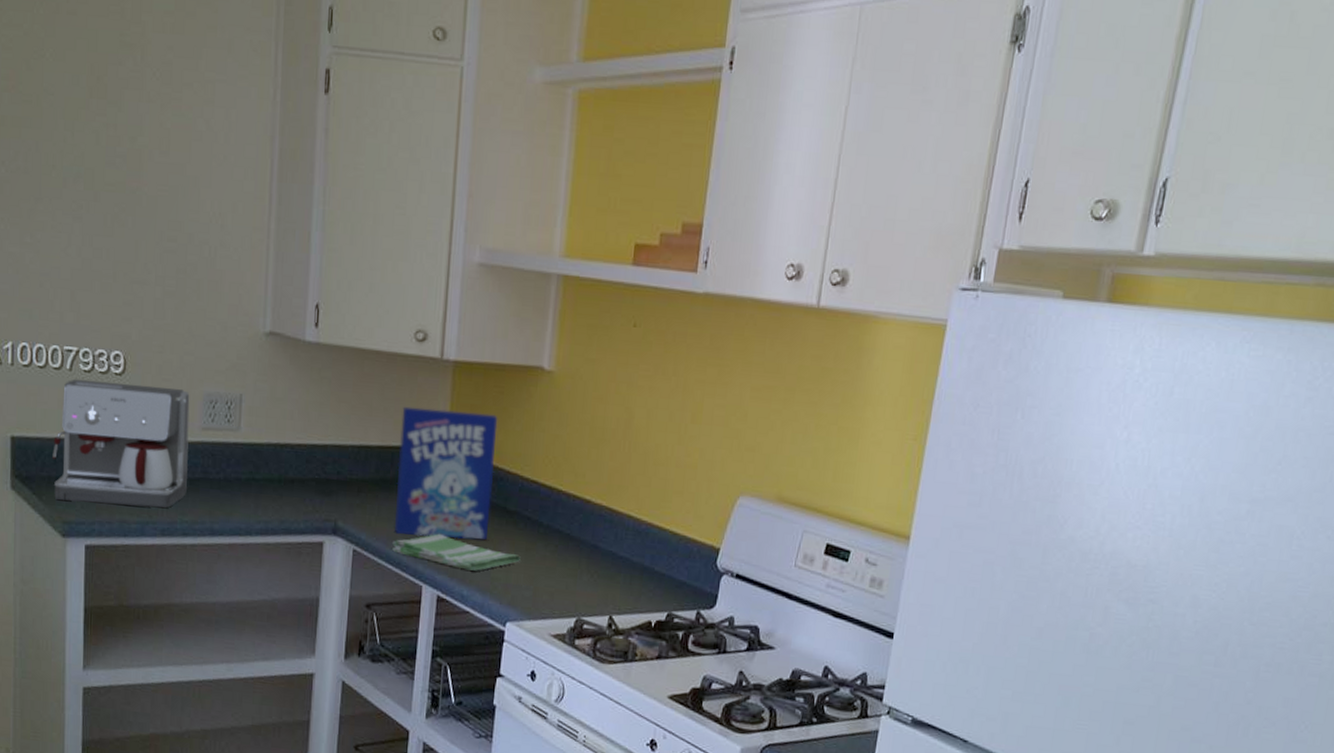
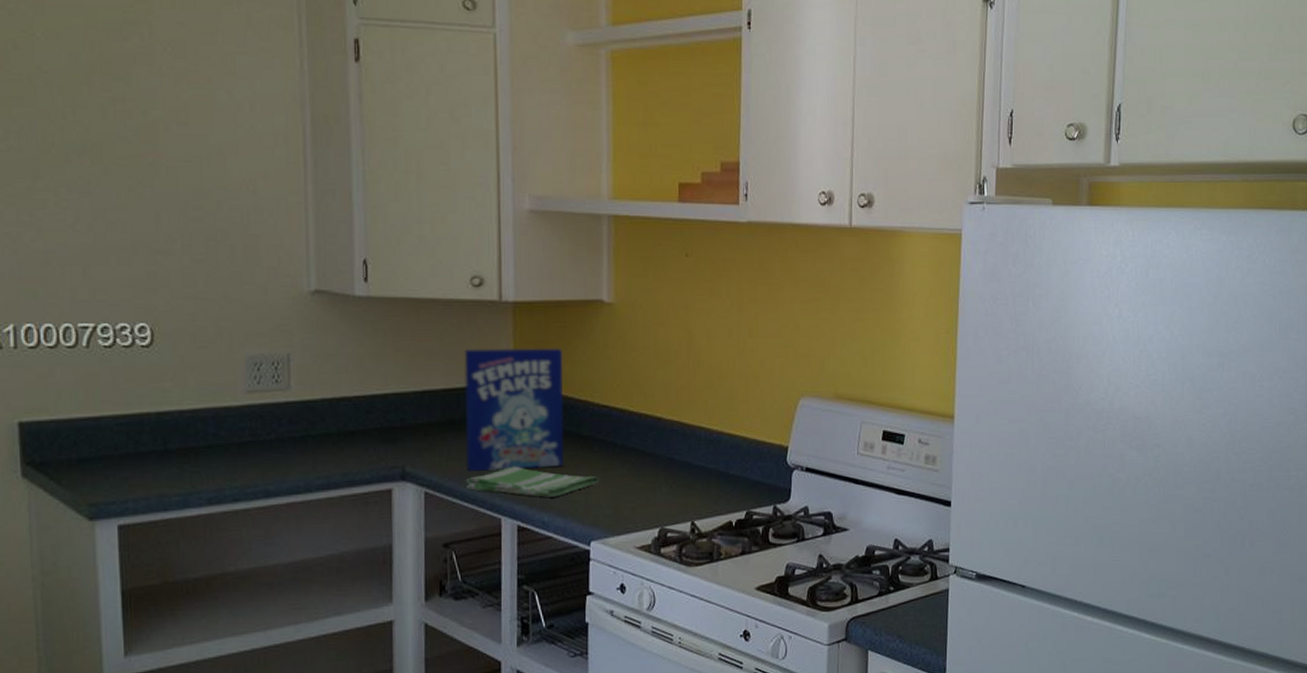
coffee maker: present [52,379,190,509] -> none [71,354,234,483]

